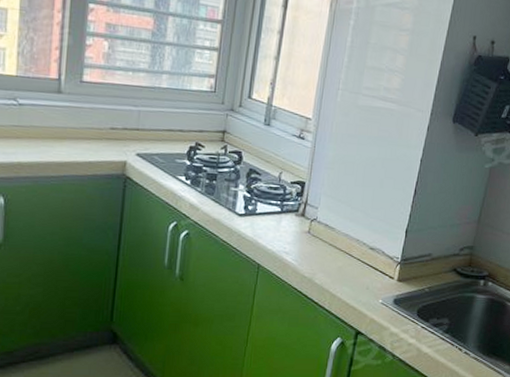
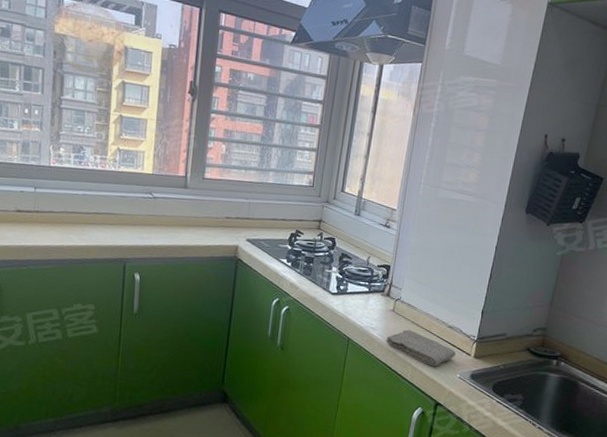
washcloth: none [300,253,378,292] -> present [385,329,456,366]

